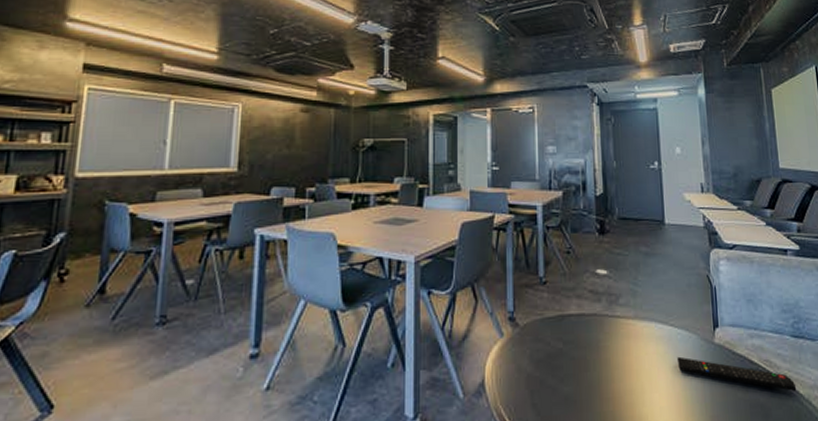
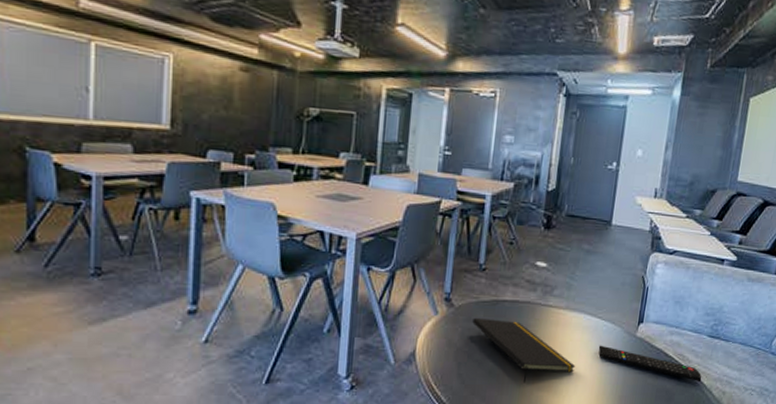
notepad: none [540,336,657,409] -> present [472,318,576,383]

